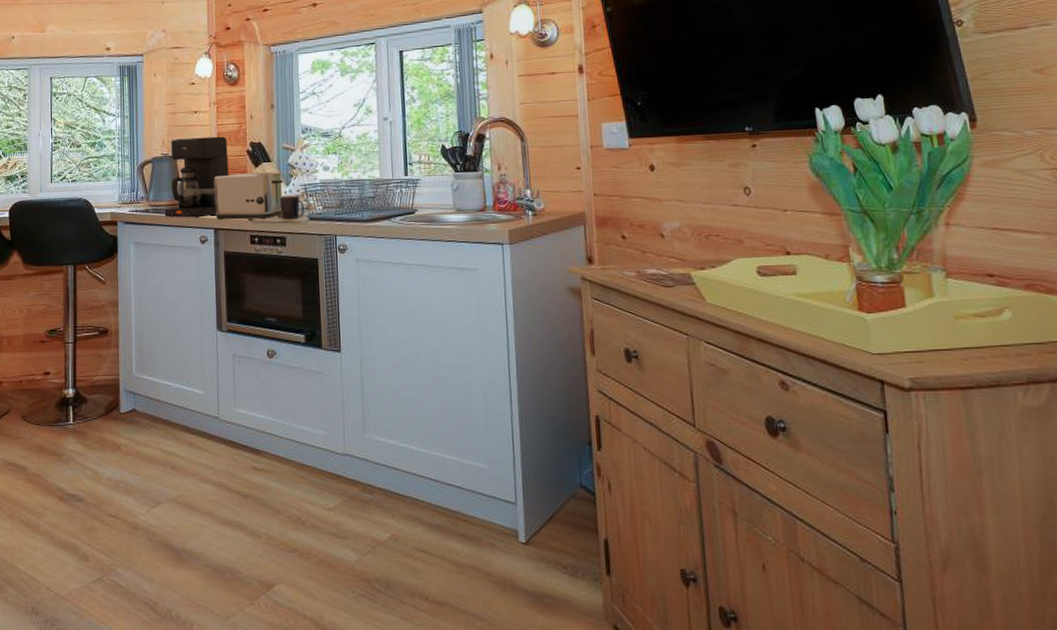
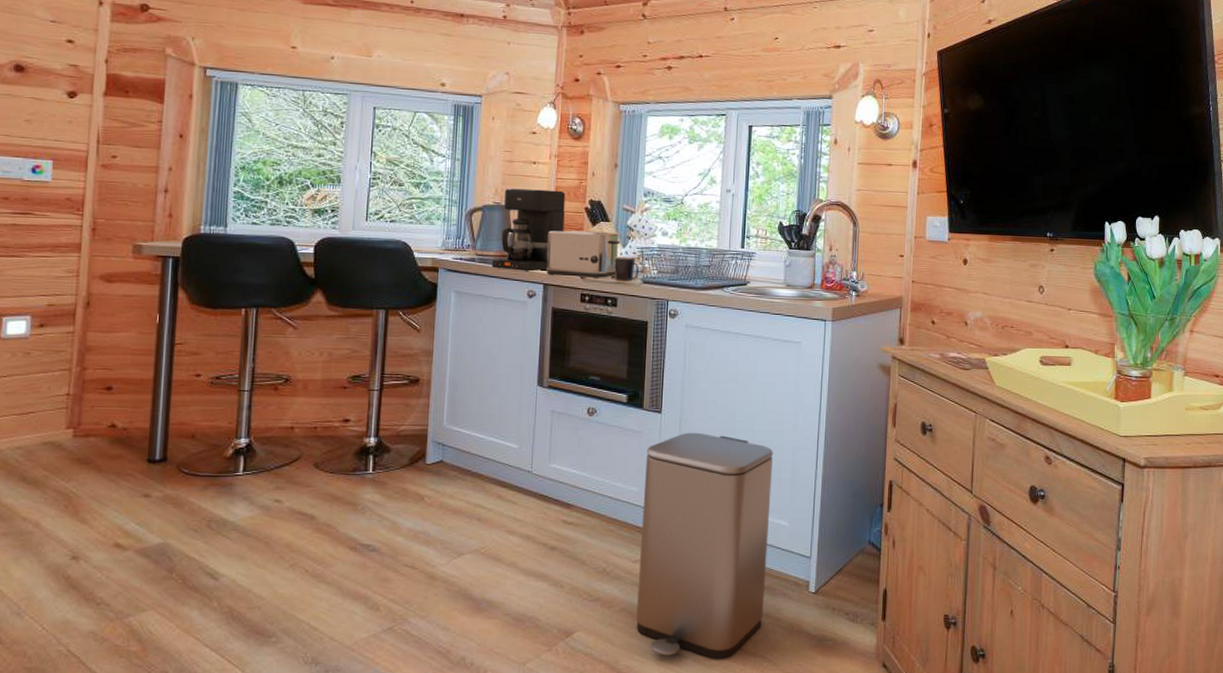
pedal bin: none [329,370,471,617] -> present [636,432,774,659]

